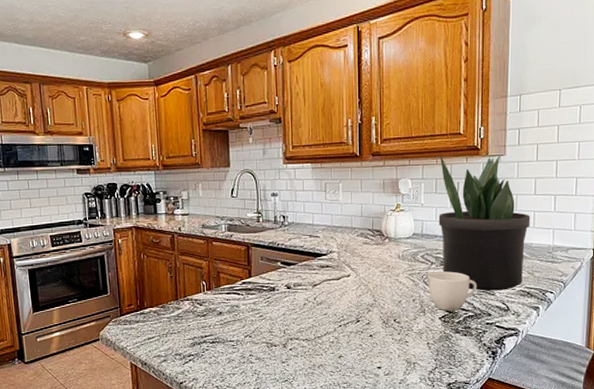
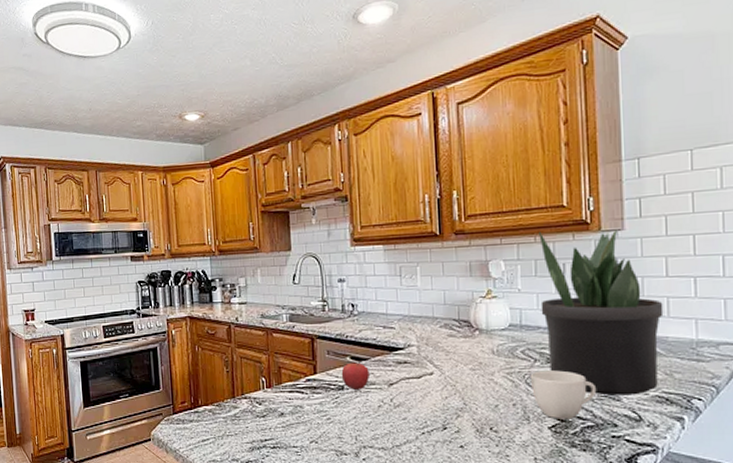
fruit: none [272,267,297,290] -> present [341,362,369,390]

